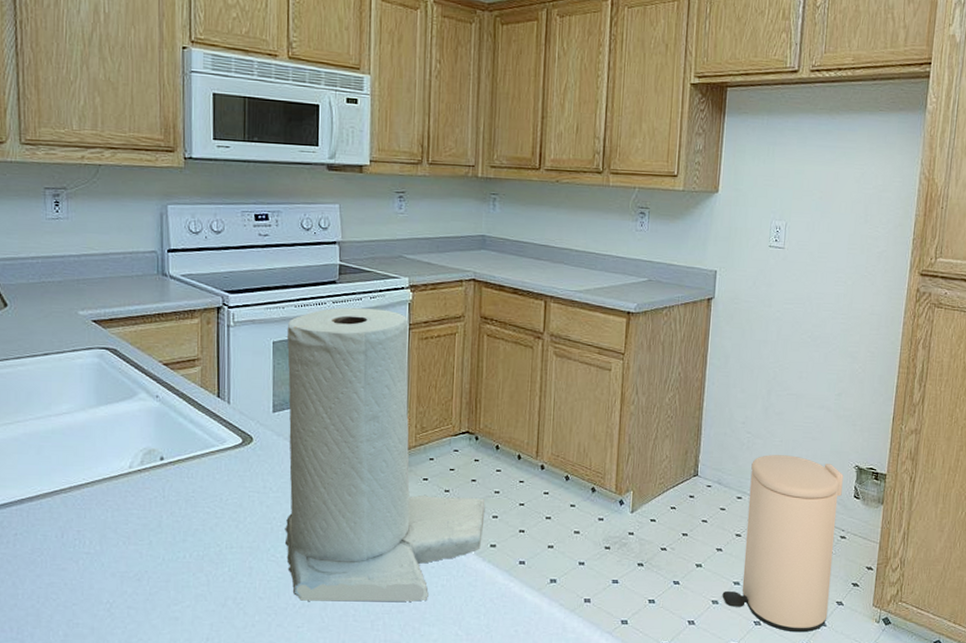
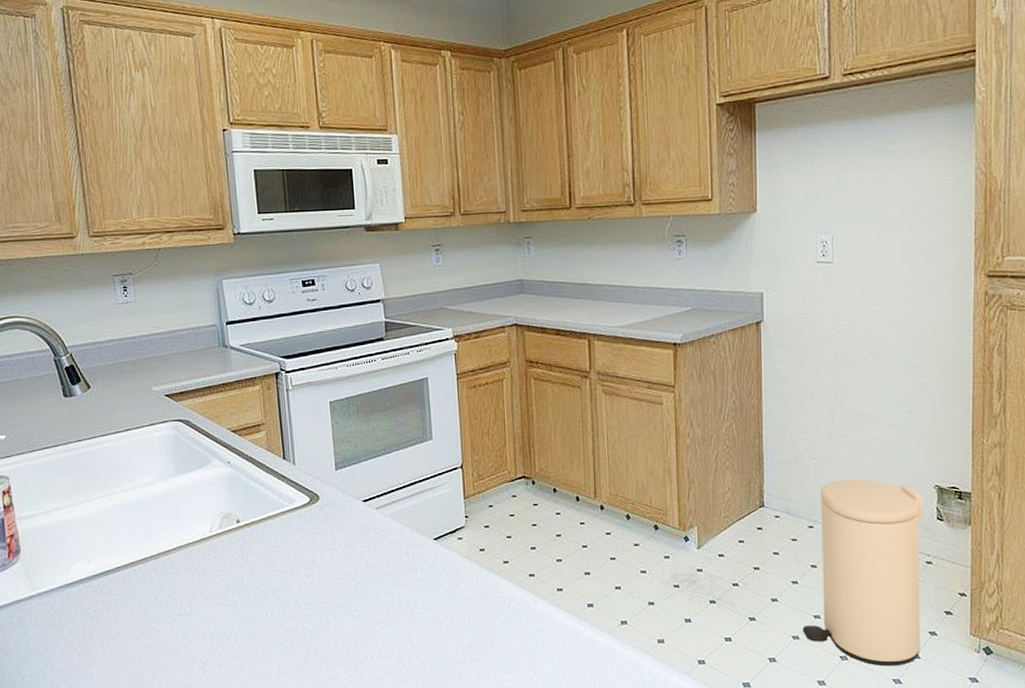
paper towel: present [284,307,486,602] -> none [341,362,549,653]

